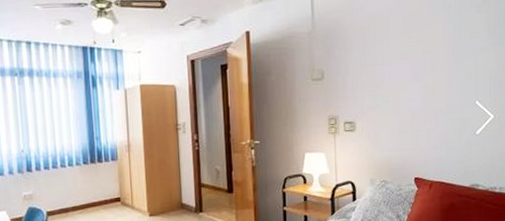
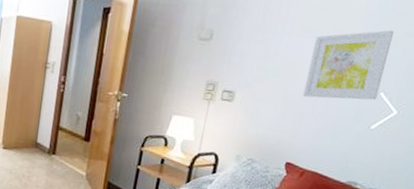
wall art: none [411,47,474,116] -> present [302,30,394,101]

